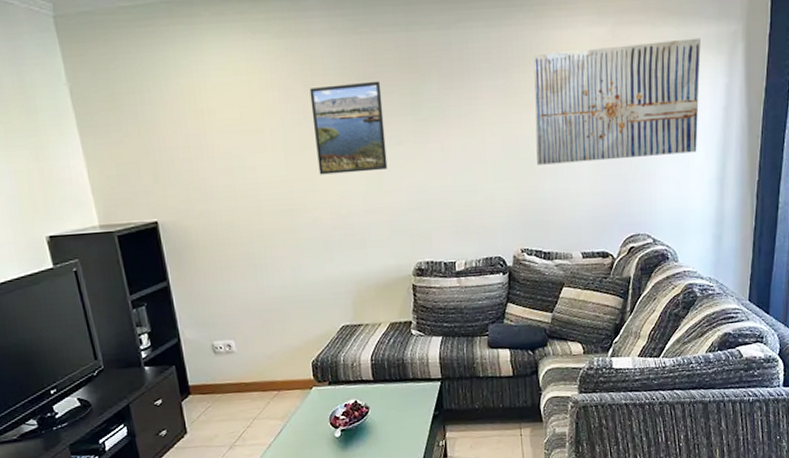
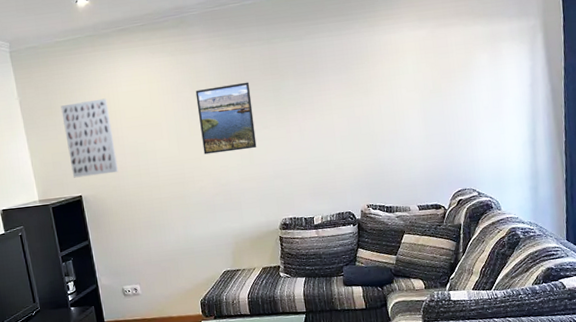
wall art: none [127,91,207,198] -> present [61,98,119,178]
wall art: present [533,38,701,165] -> none [369,32,510,138]

